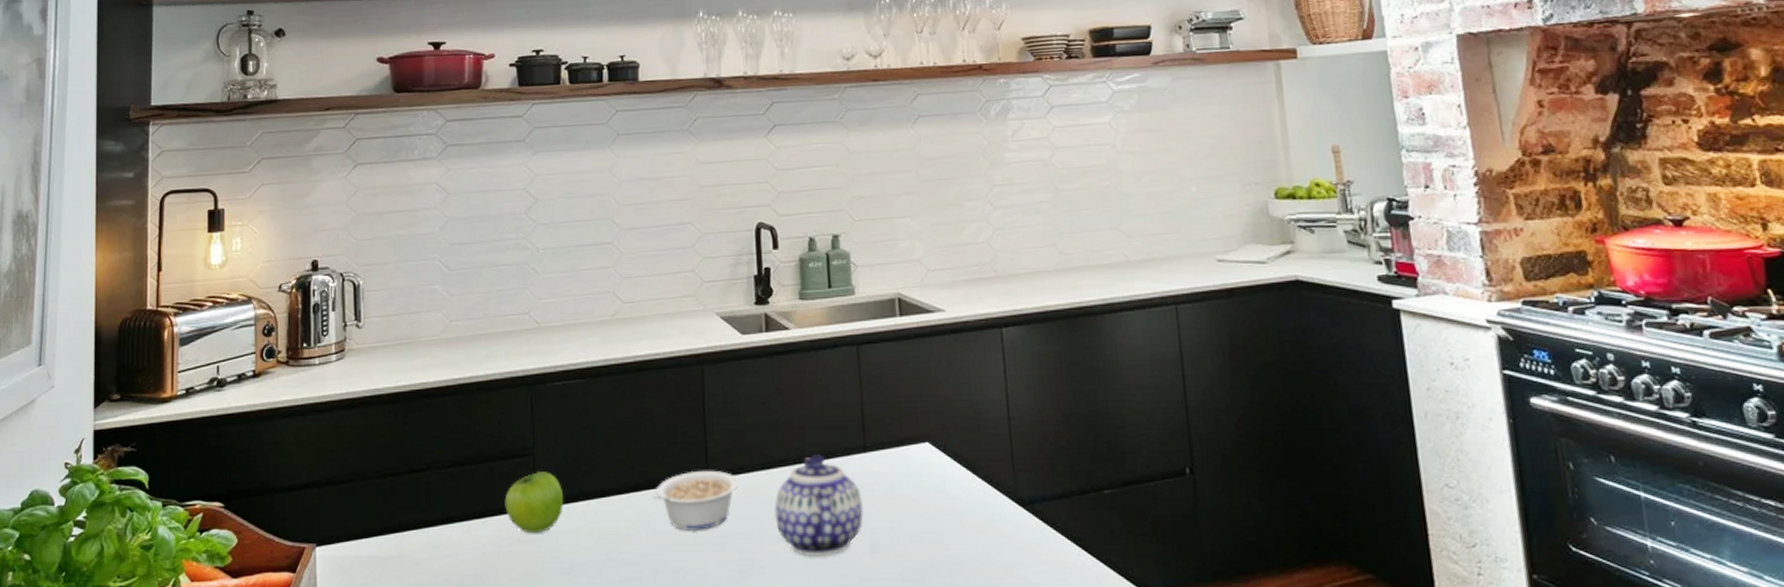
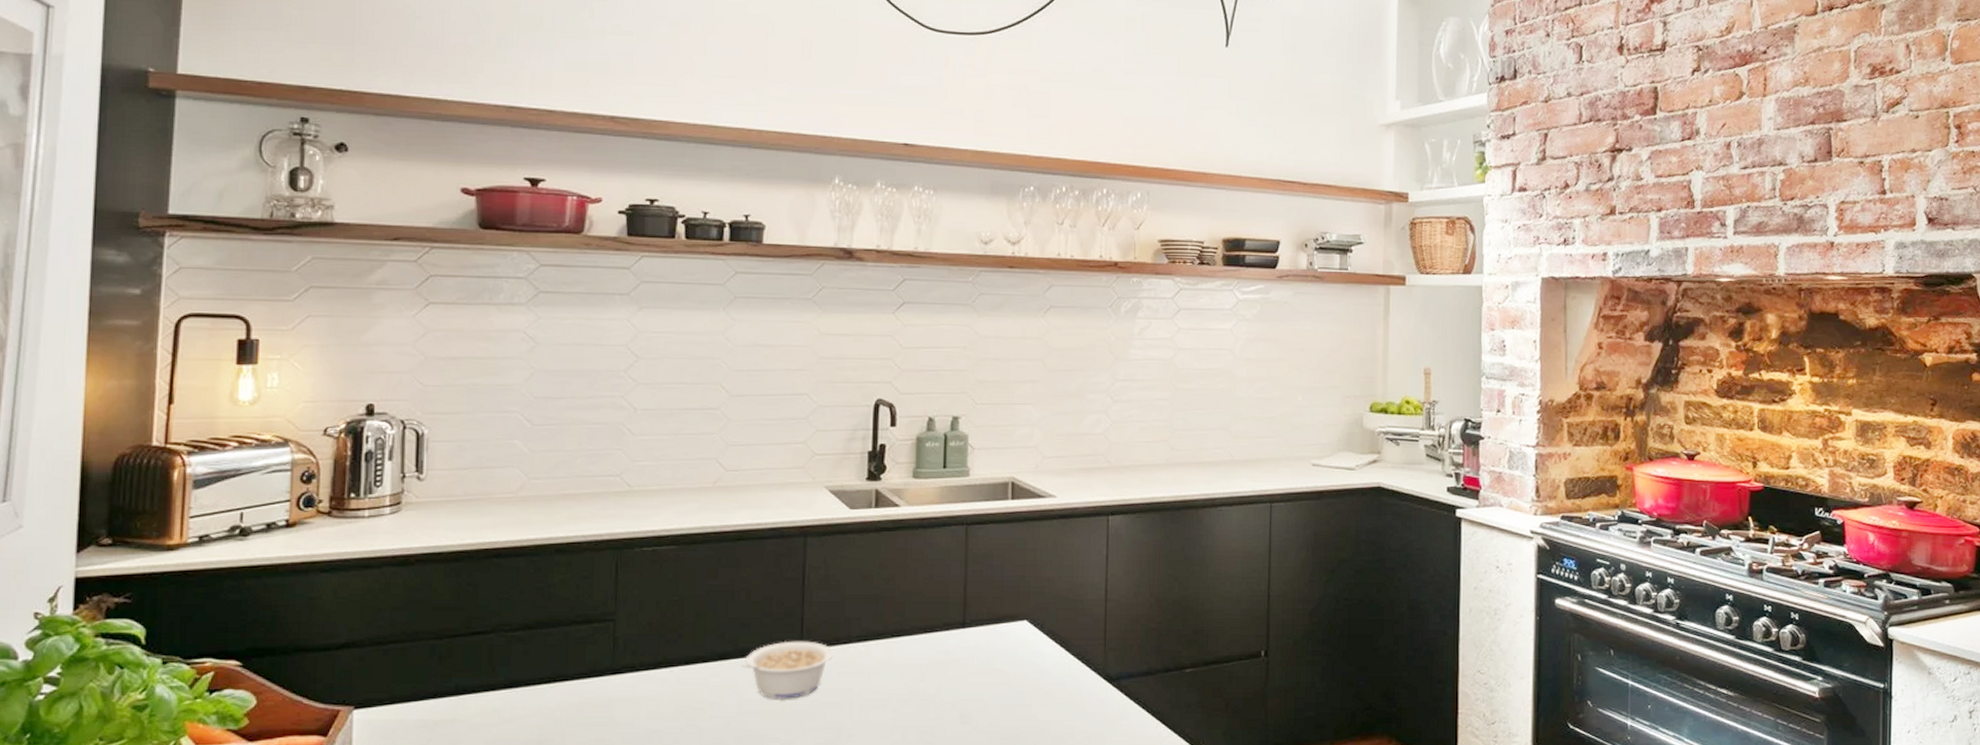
fruit: present [504,472,564,534] -> none [578,638,645,700]
teapot: present [774,454,863,557] -> none [867,629,957,726]

